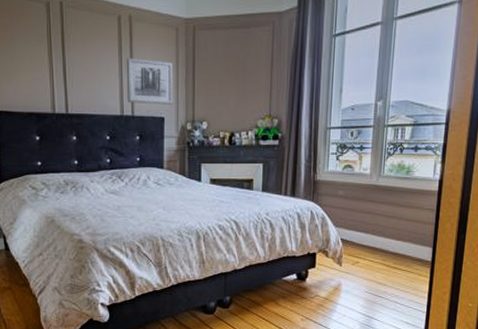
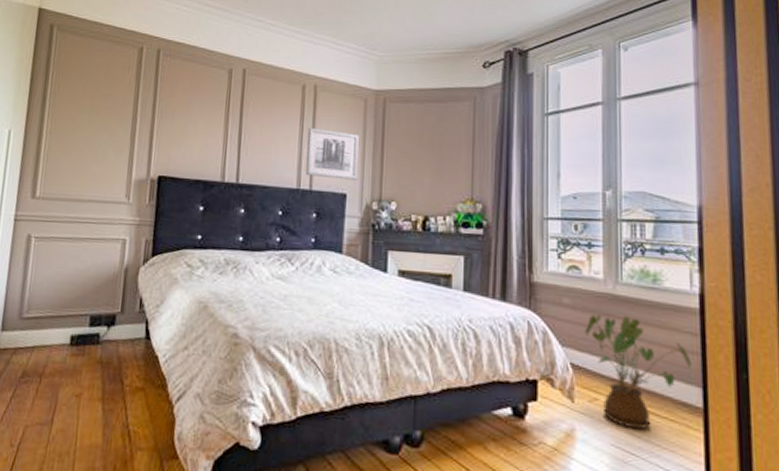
house plant: none [352,200,428,280] -> present [584,314,692,430]

